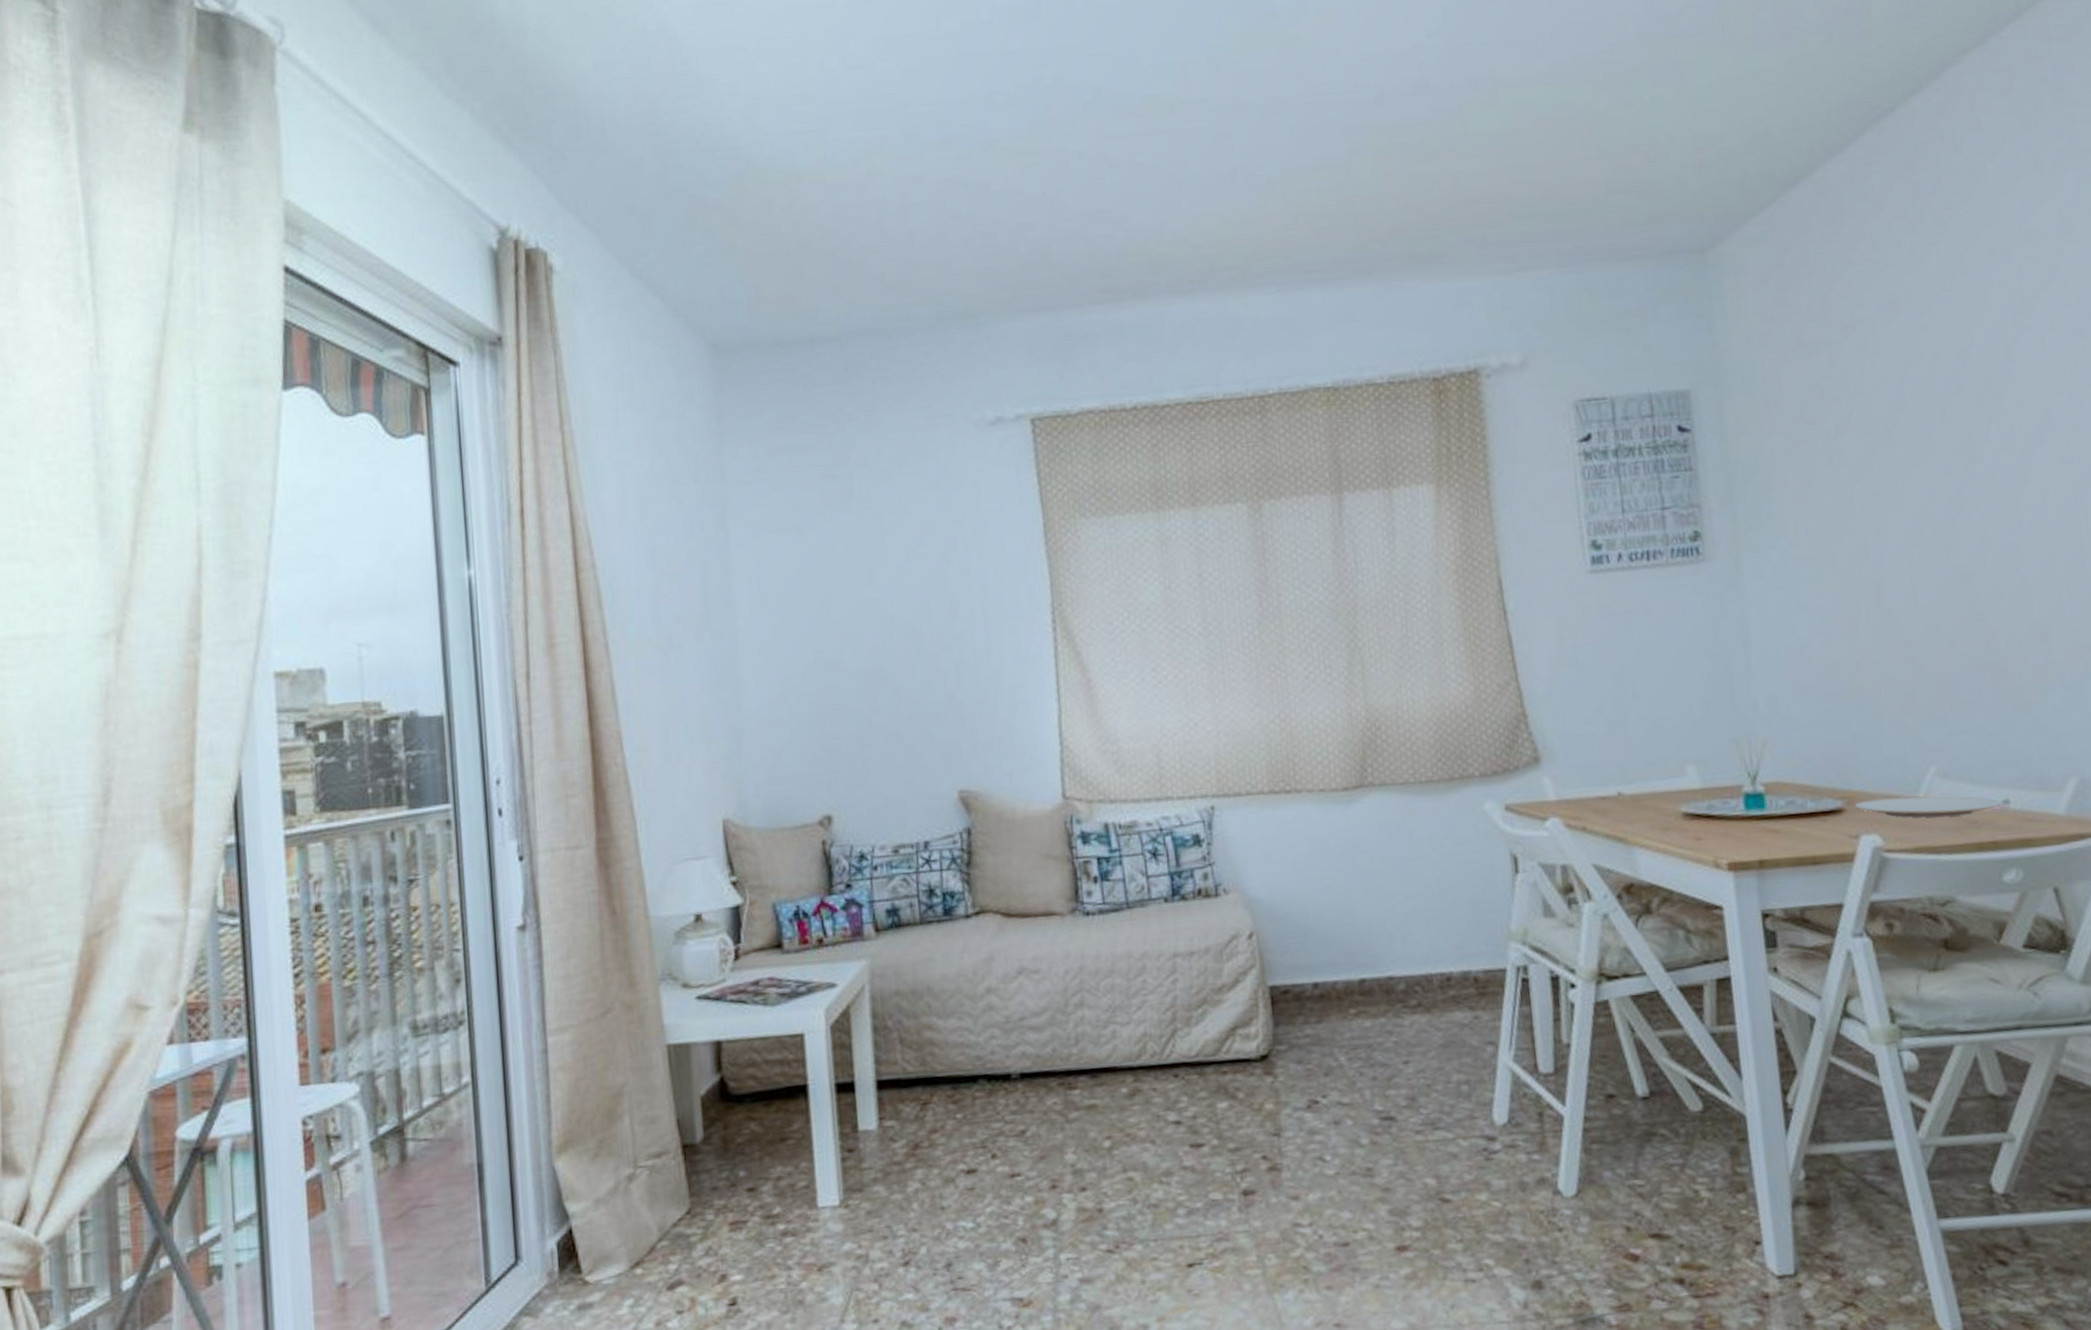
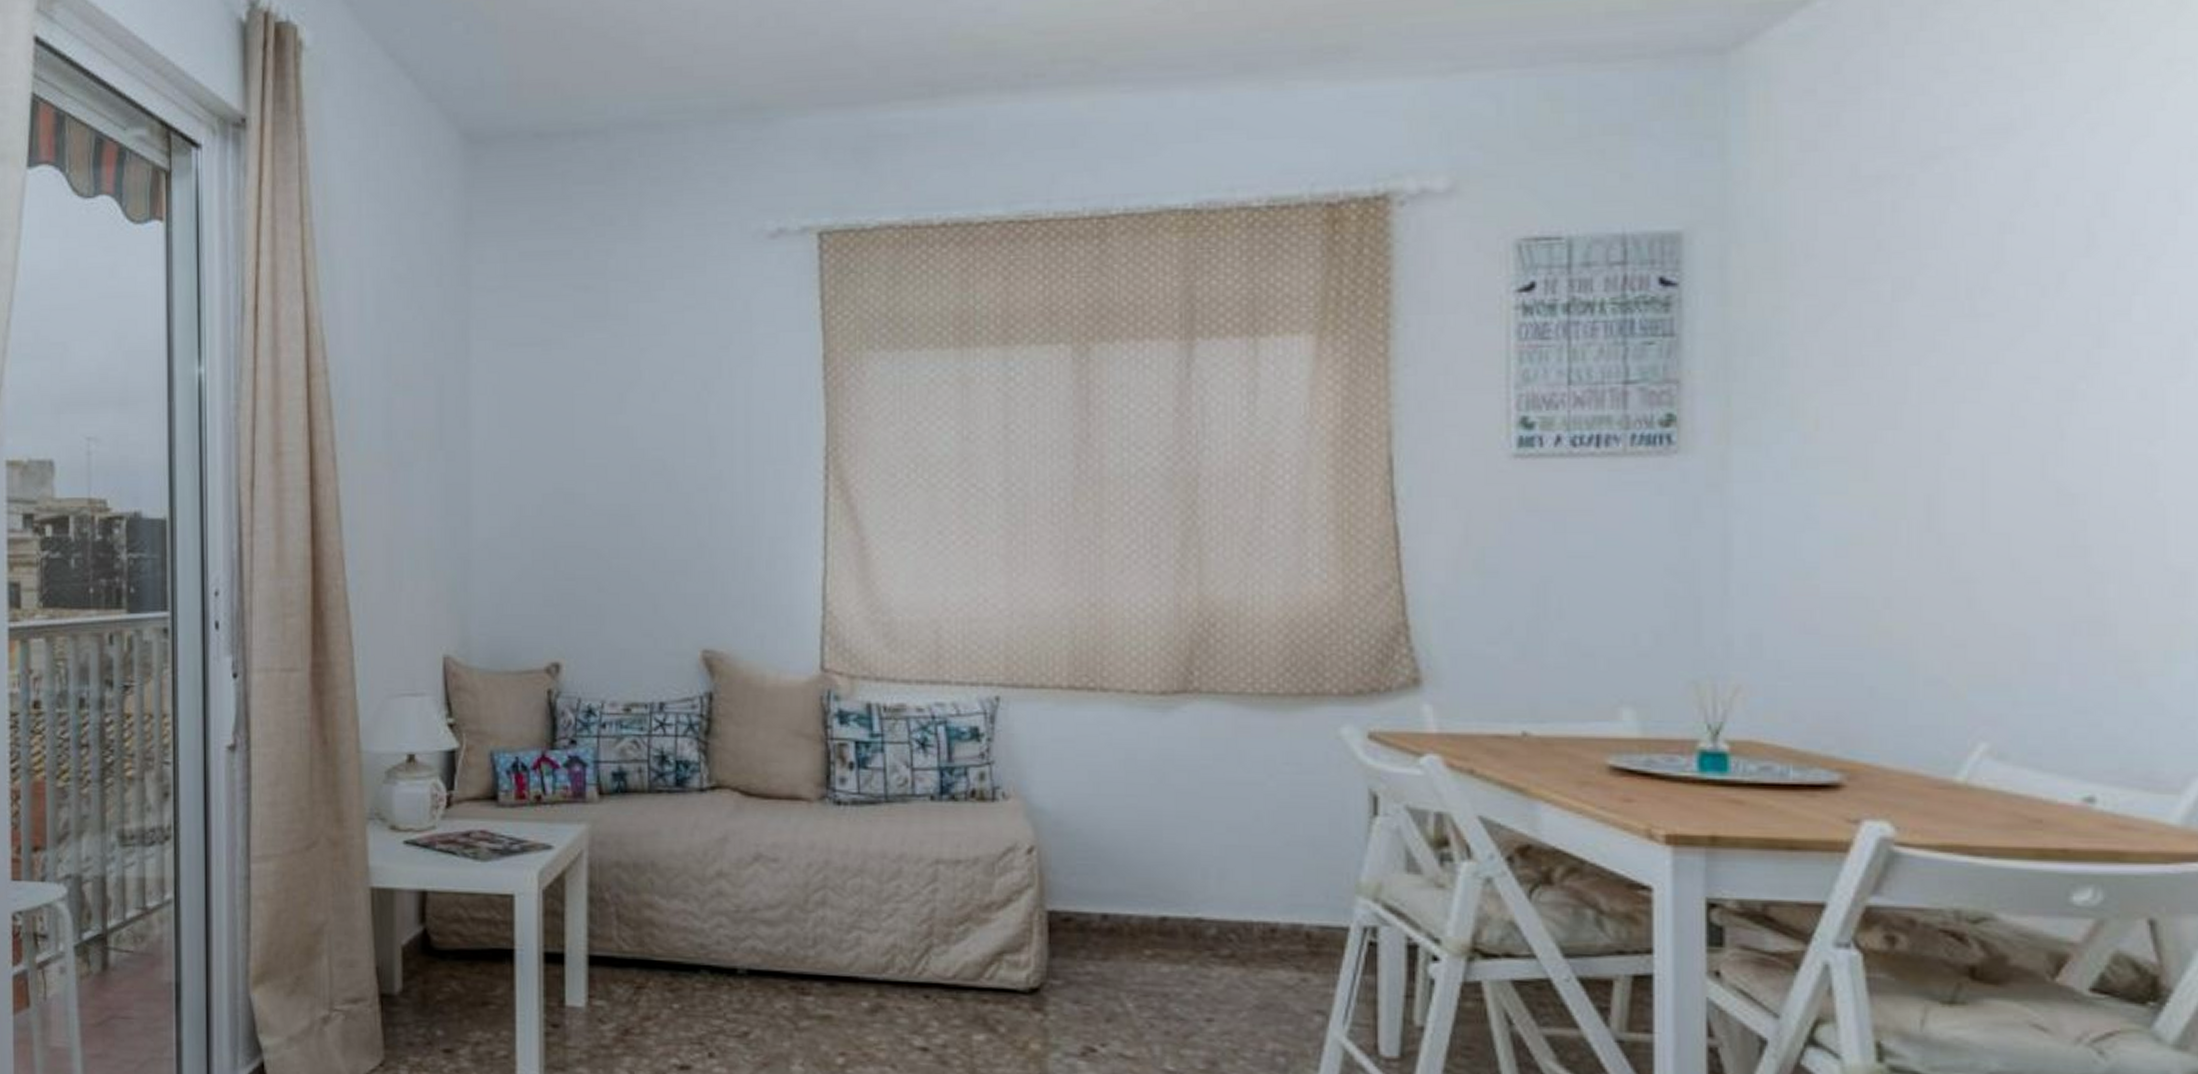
plate: present [1855,796,2003,818] -> none [1859,777,2084,811]

